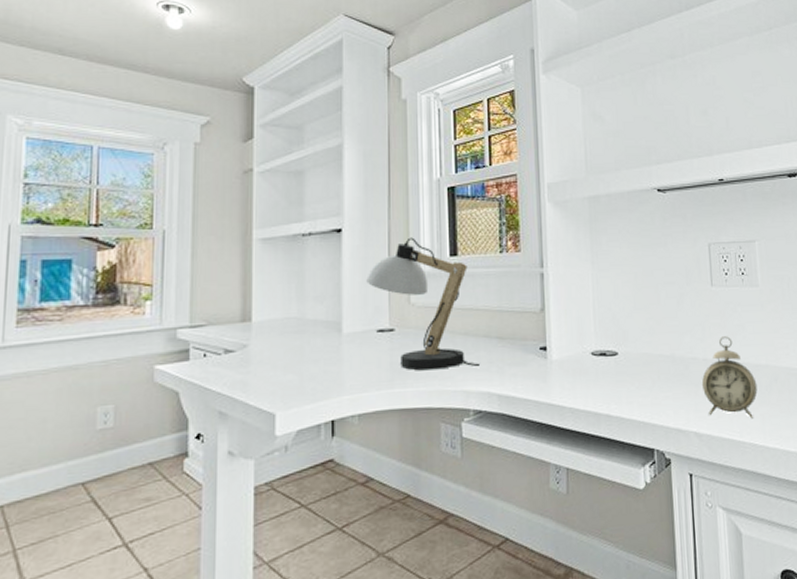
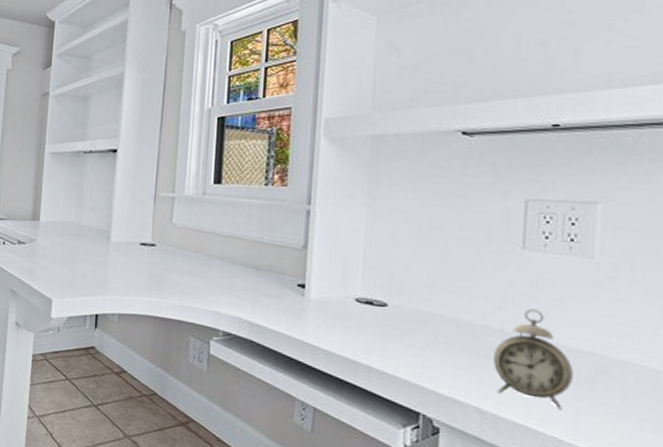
desk lamp: present [366,237,481,370] -> none [135,162,234,292]

